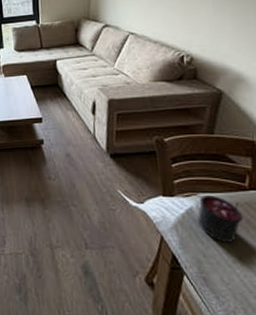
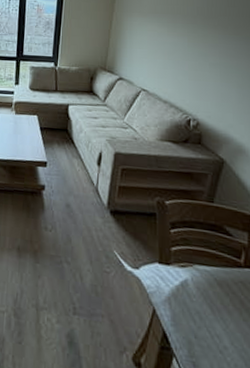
candle: present [198,194,243,243] -> none [192,267,237,325]

